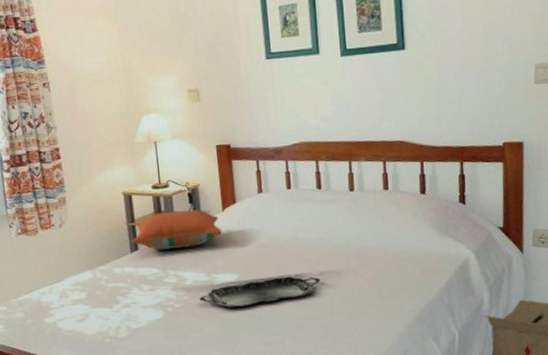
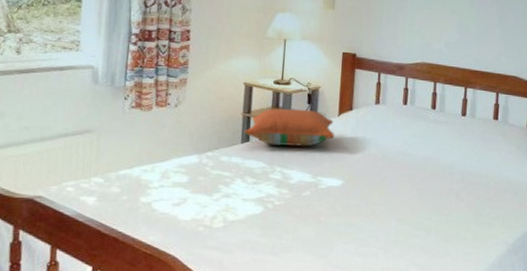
serving tray: present [199,276,321,308] -> none [301,189,423,213]

